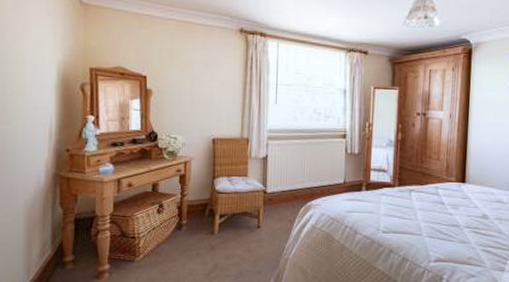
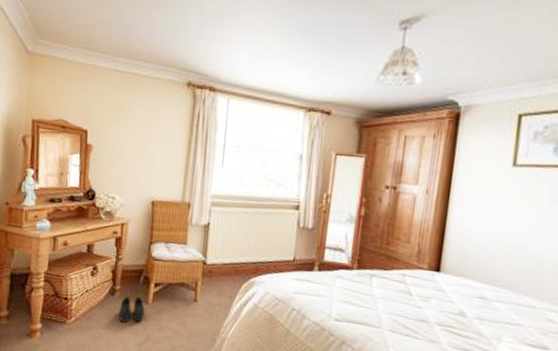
boots: none [187,228,211,254] -> present [119,296,145,323]

